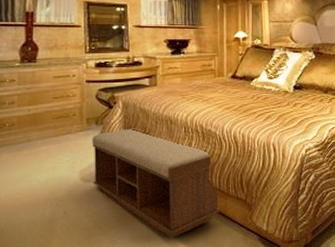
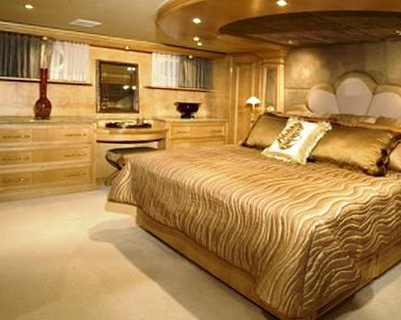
bench: present [92,128,220,238] -> none [100,191,224,303]

